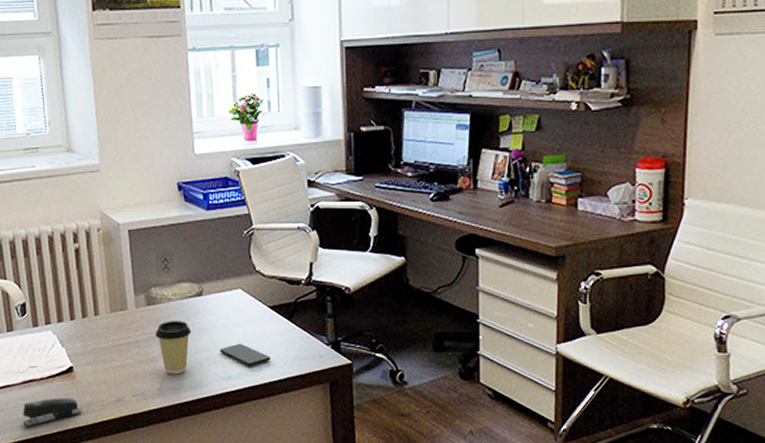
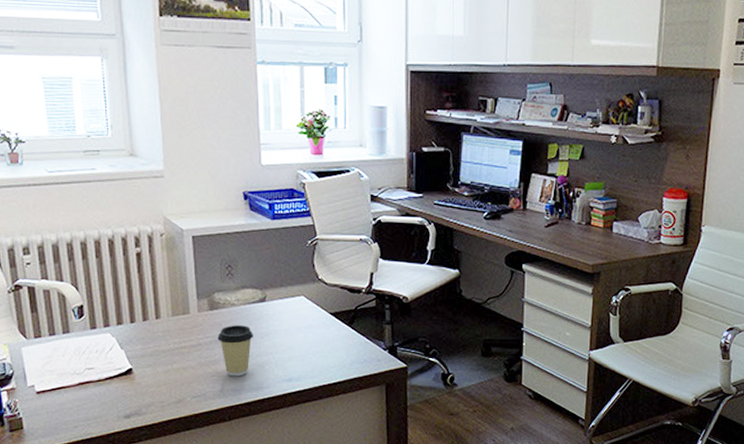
stapler: present [22,398,81,427] -> none [78,399,140,428]
smartphone: present [219,343,272,366] -> none [281,347,331,369]

